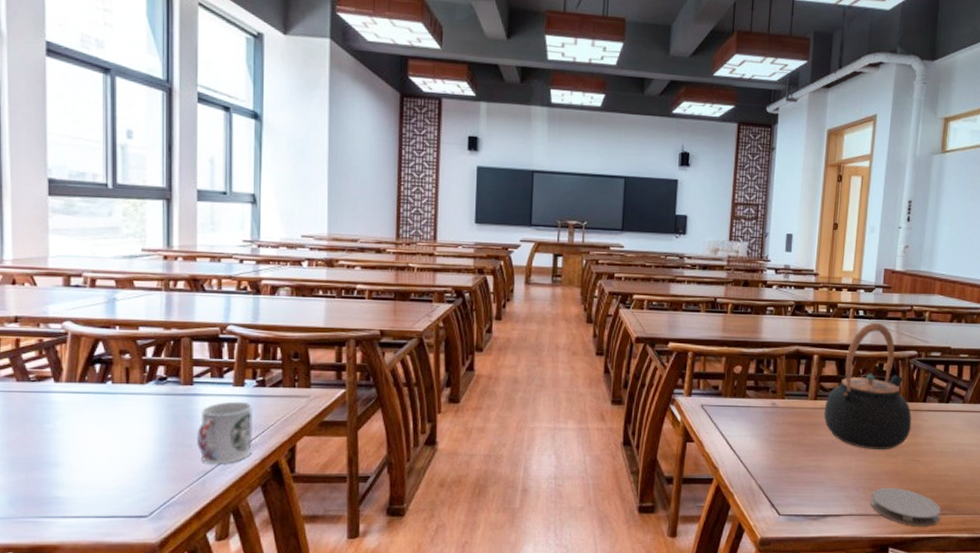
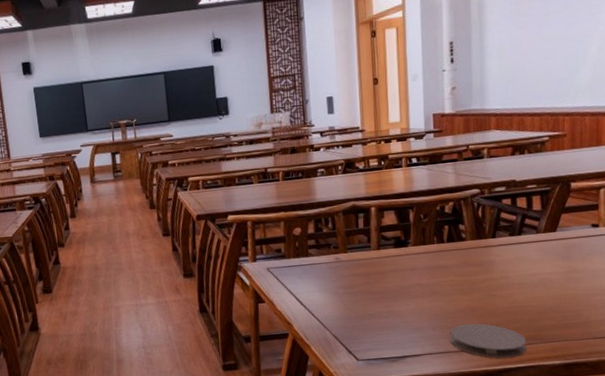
teapot: present [823,322,912,449] -> none [388,167,483,290]

